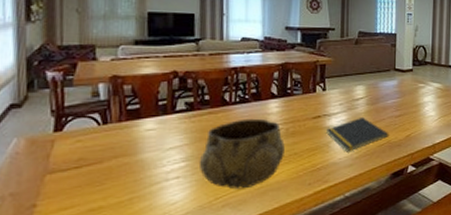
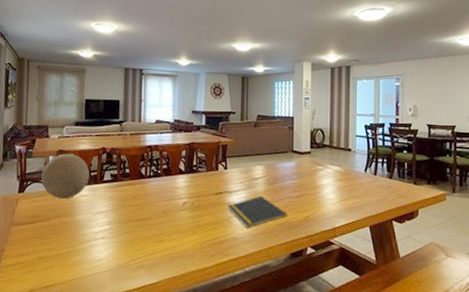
decorative orb: none [88,80,157,136] -> present [41,153,90,200]
decorative bowl: present [198,118,285,190] -> none [120,191,190,254]

